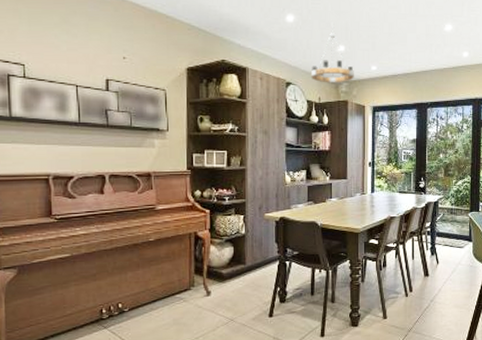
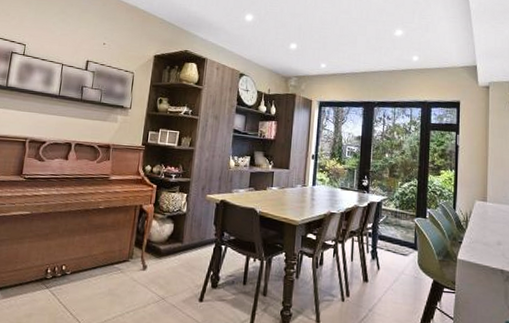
chandelier: present [310,22,354,84] -> none [262,22,304,78]

